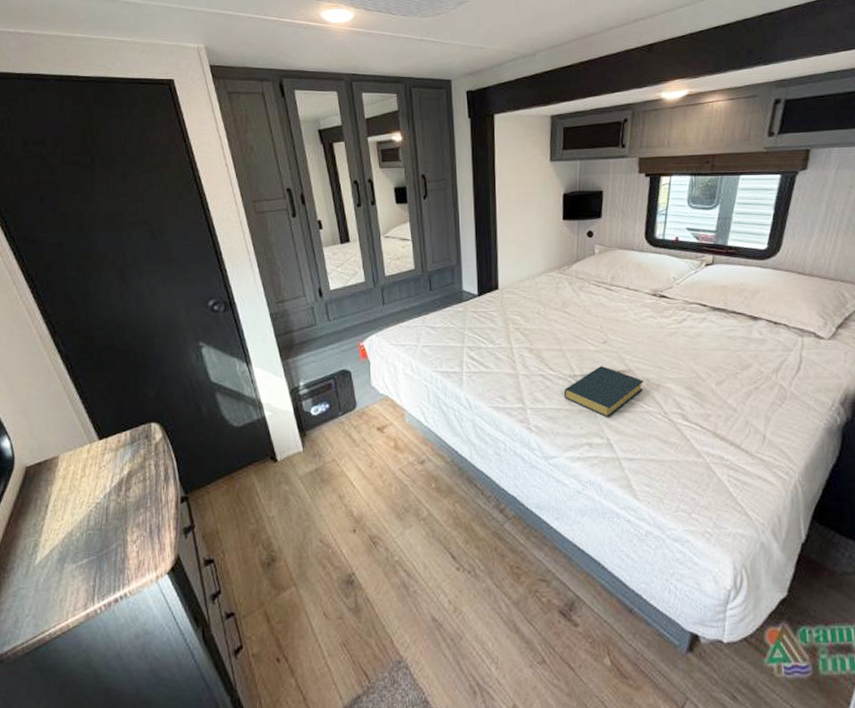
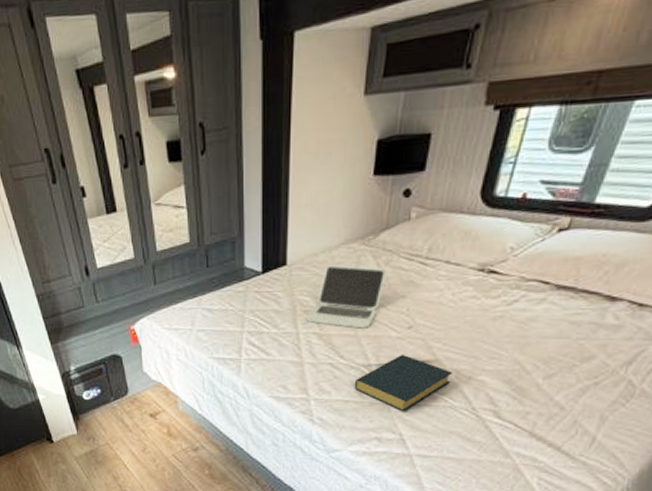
laptop: none [518,290,581,344] -> present [306,265,386,329]

